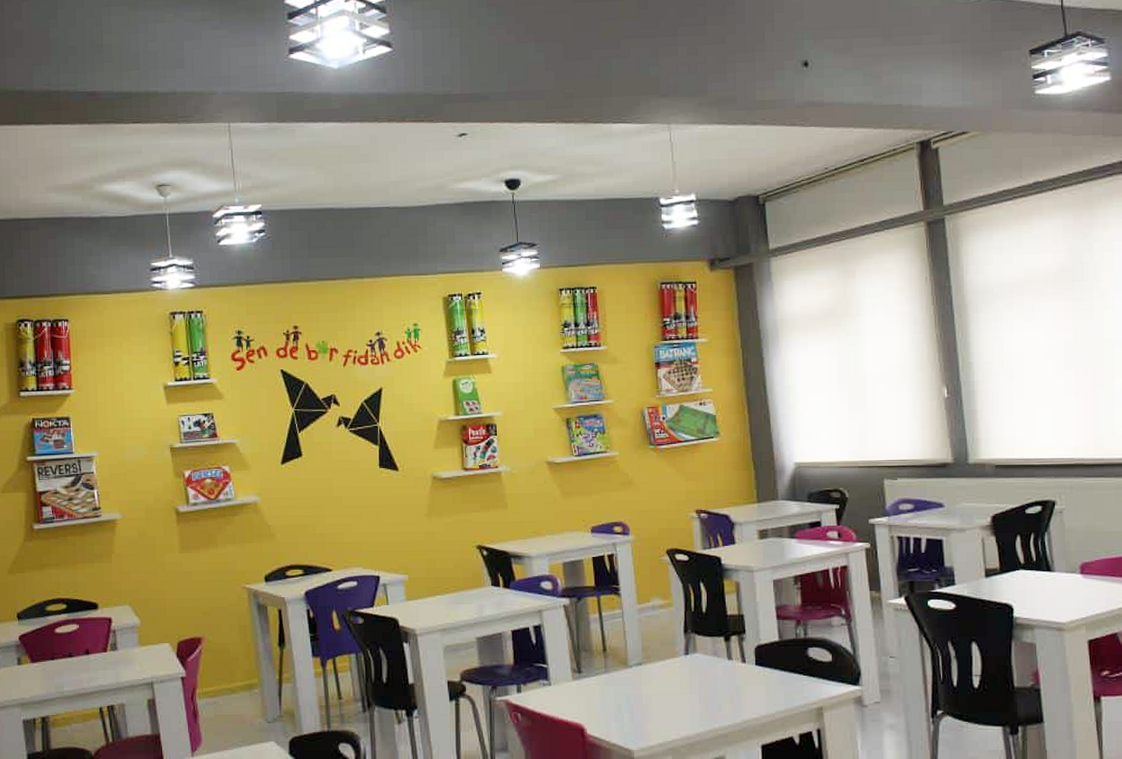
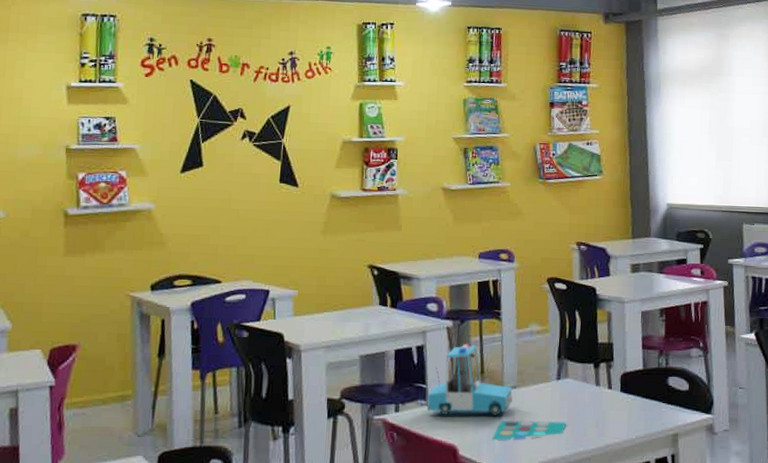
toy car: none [549,620,699,719] -> present [426,343,567,441]

